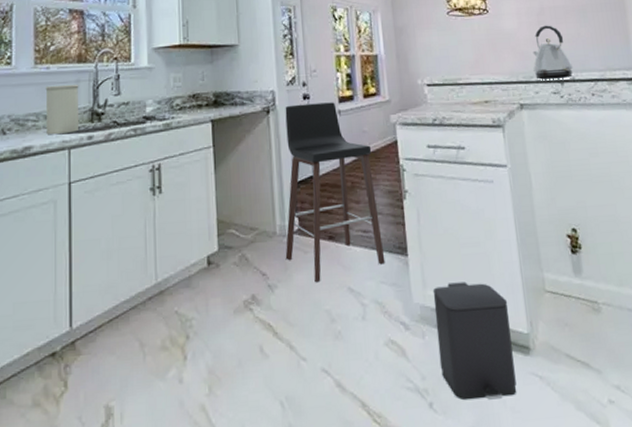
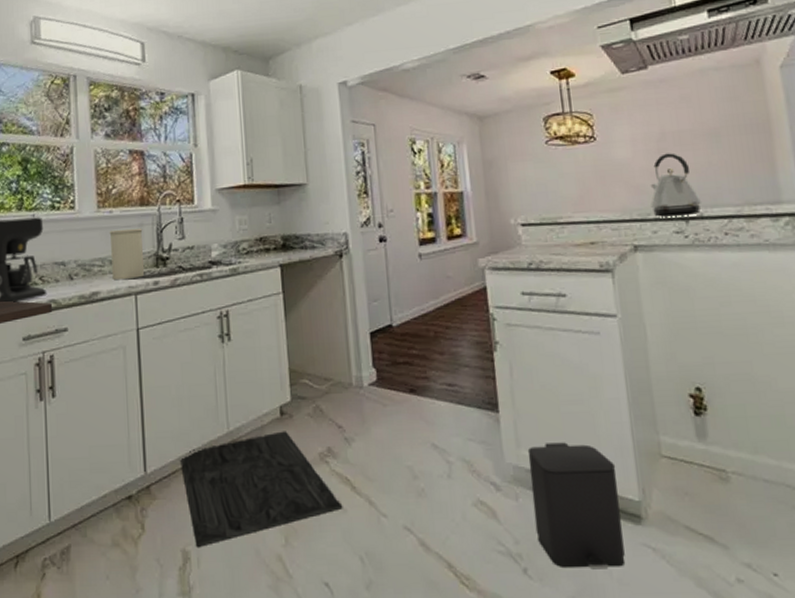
floor mat: none [106,280,265,402] -> present [179,431,343,547]
bar stool: present [285,102,385,283] -> none [359,245,473,438]

